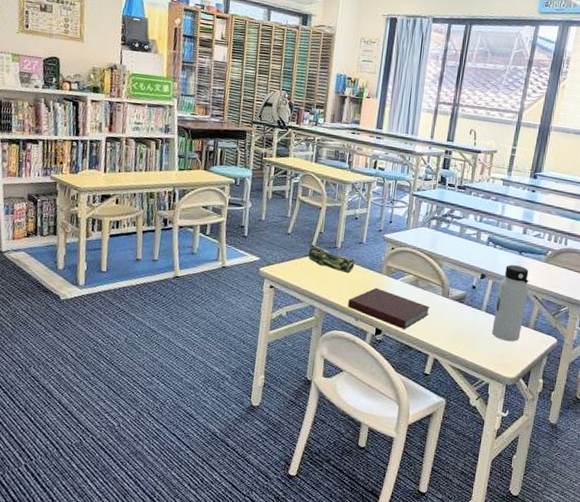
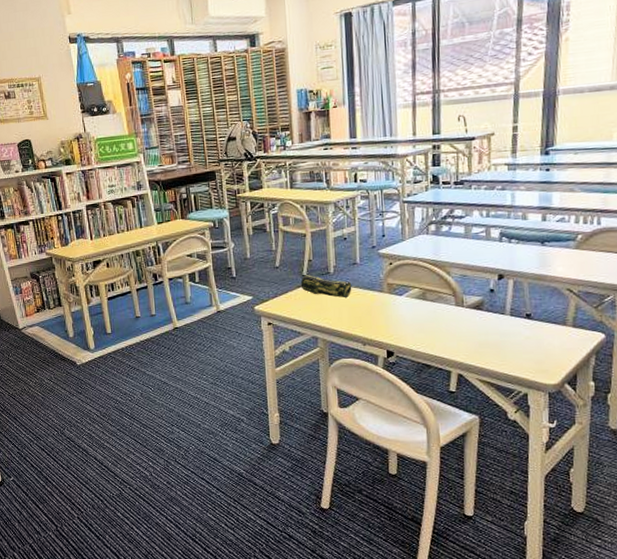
notebook: present [348,287,431,329] -> none [352,308,445,348]
water bottle: present [492,265,529,341] -> none [521,258,560,344]

